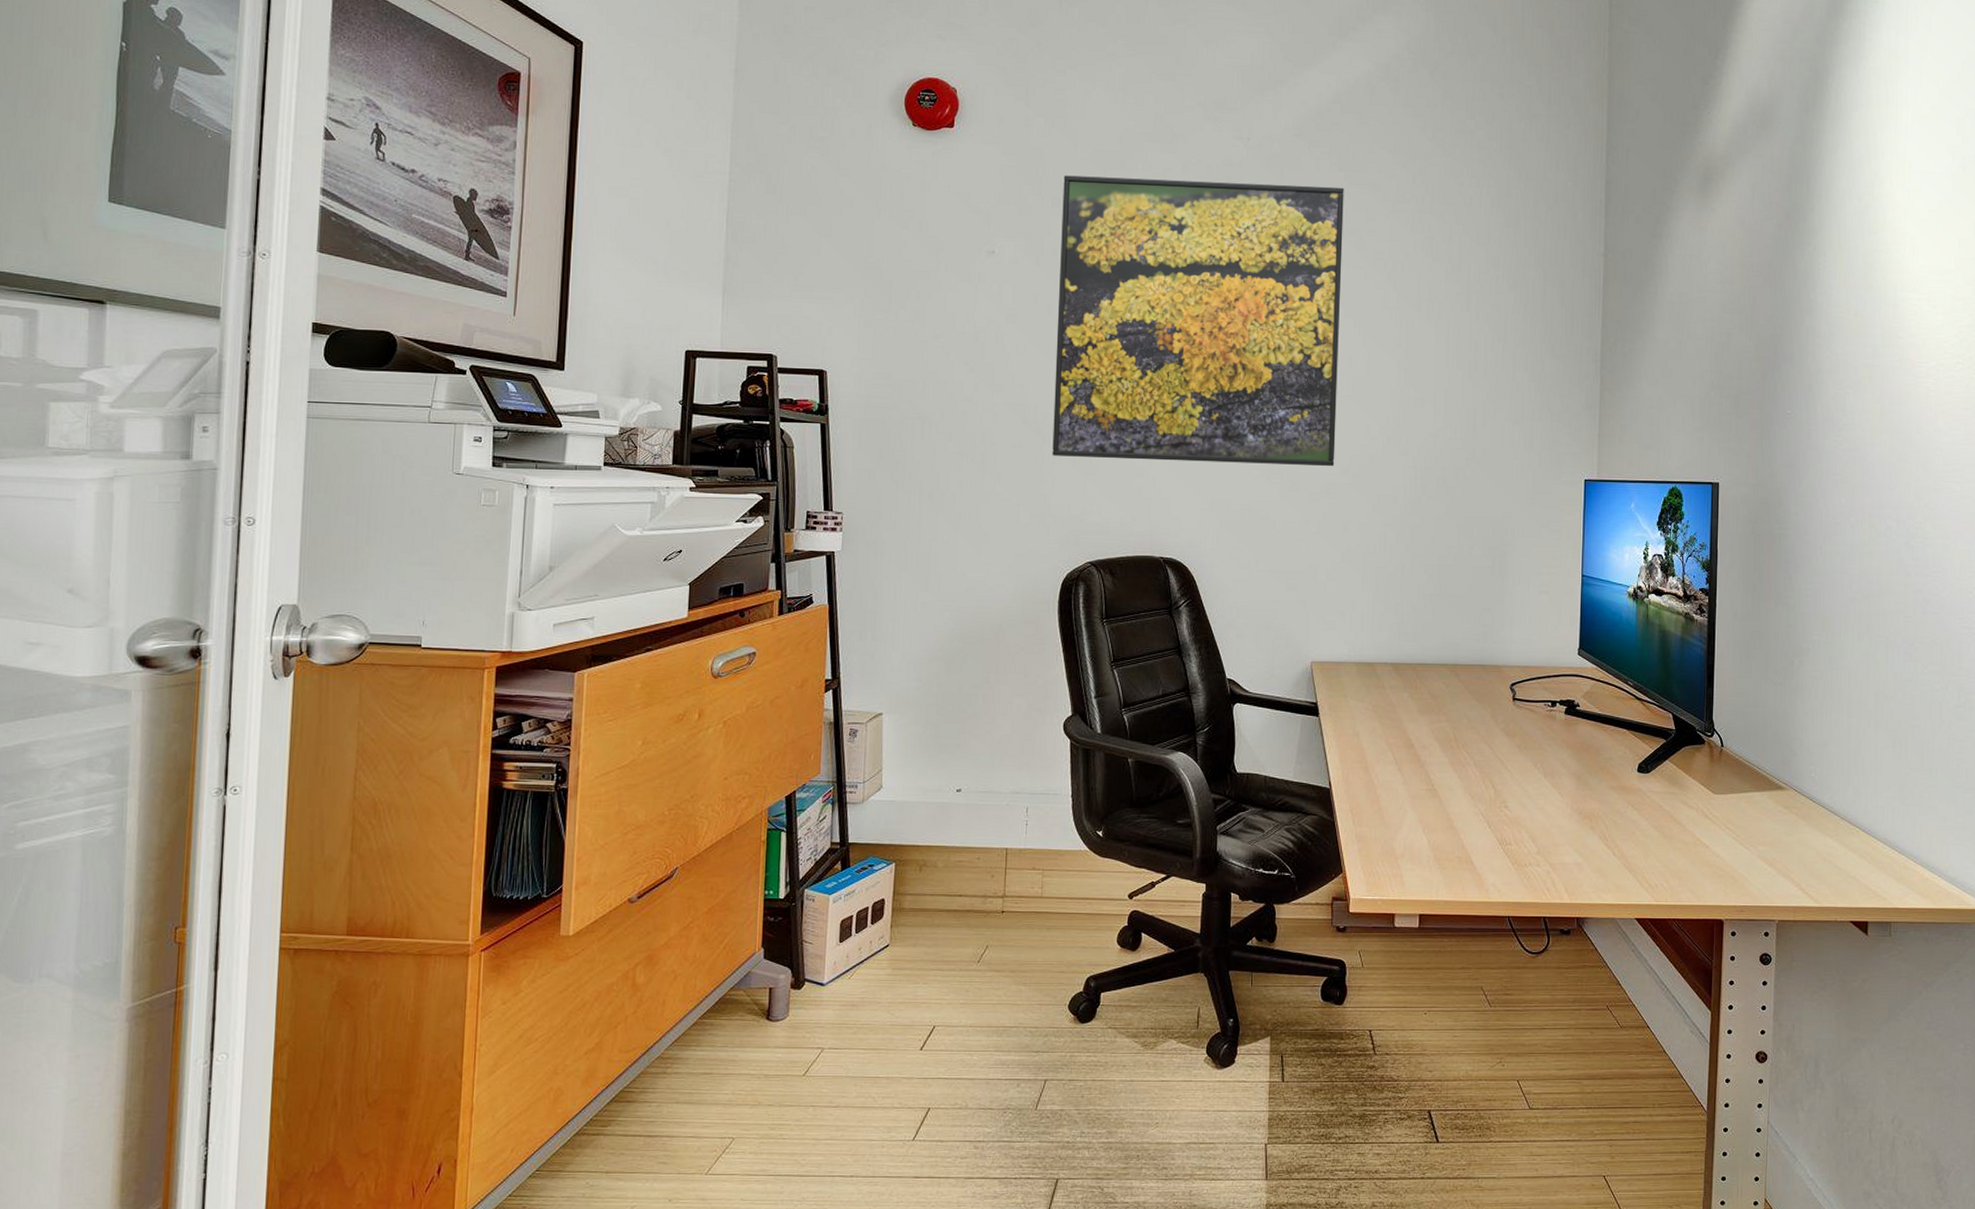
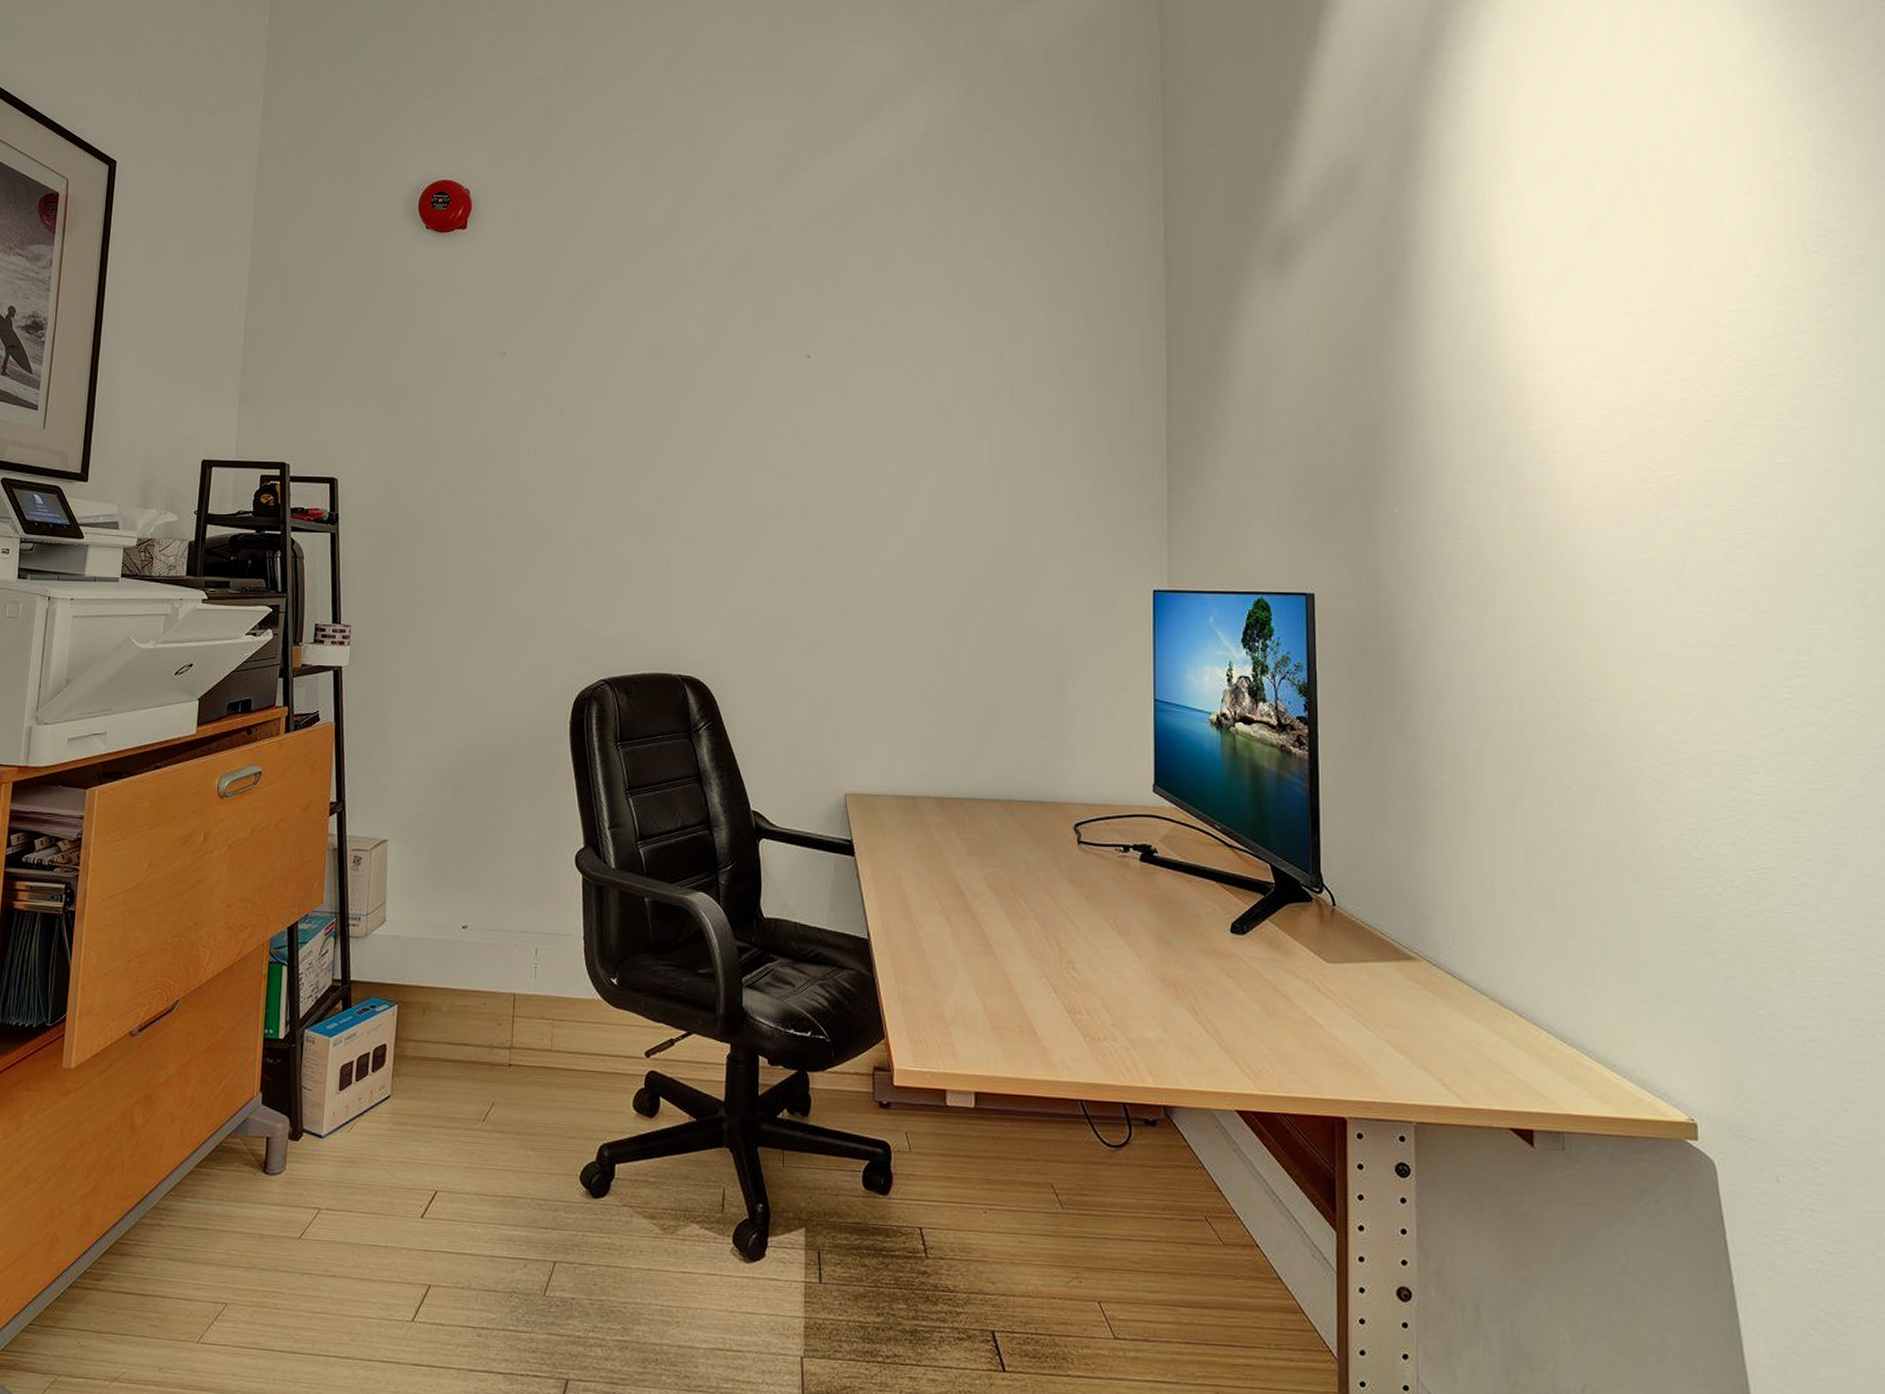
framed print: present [1052,175,1344,467] -> none [564,273,872,577]

